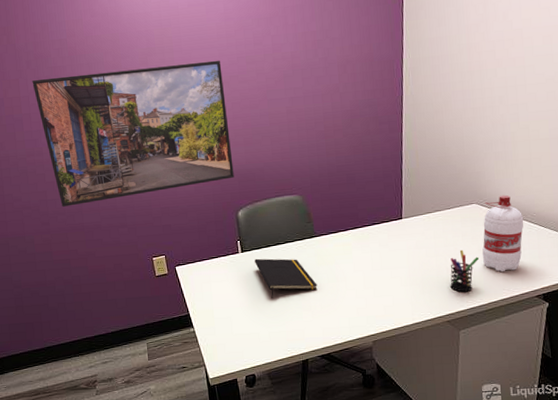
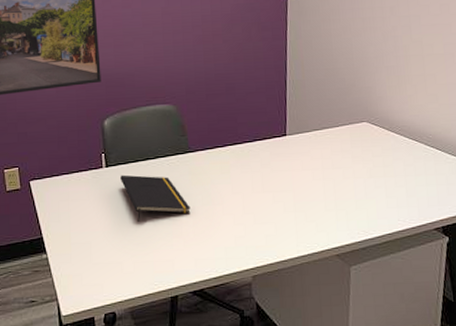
pen holder: present [450,249,480,293] -> none [339,173,372,222]
water bottle: present [482,195,524,272] -> none [374,113,419,199]

